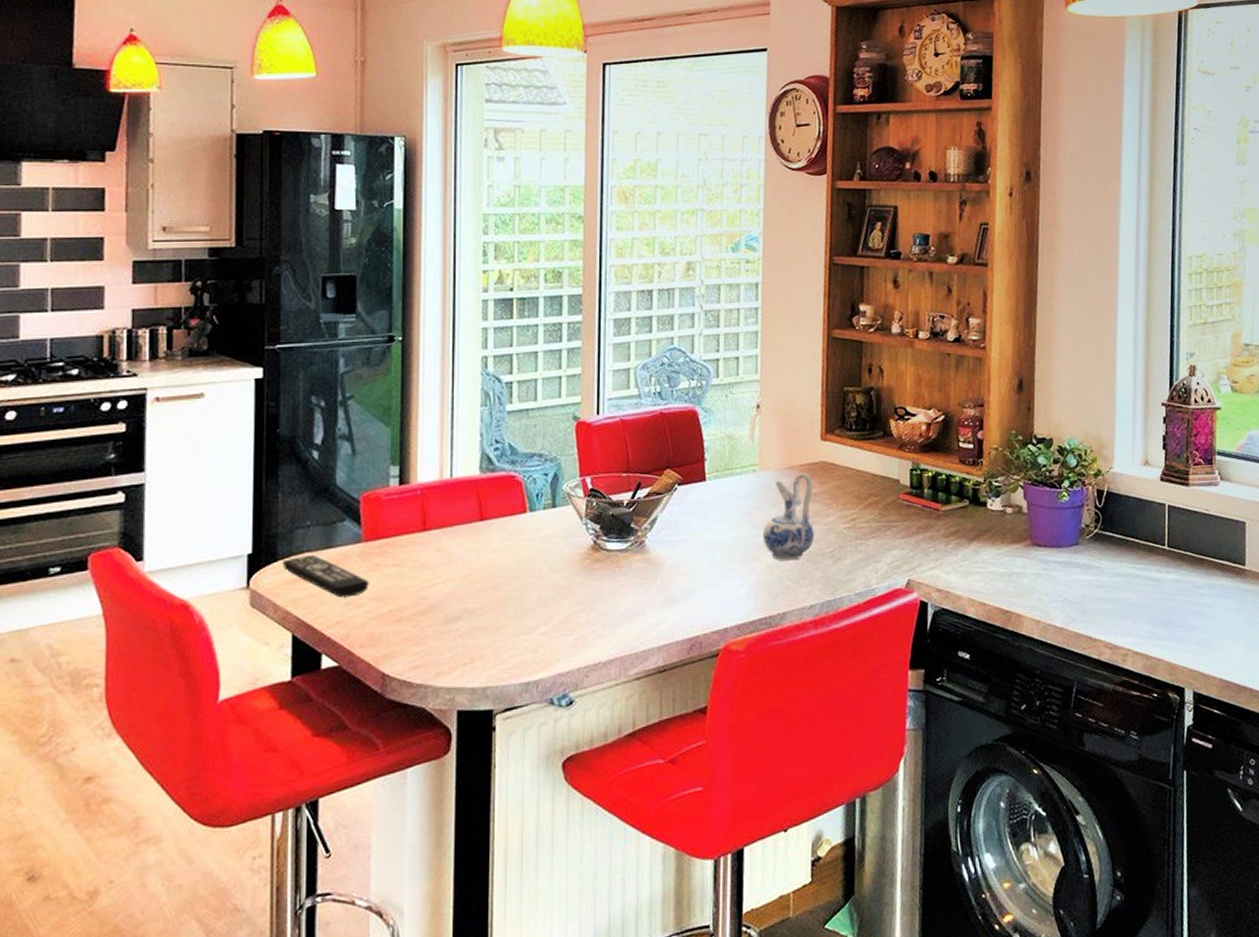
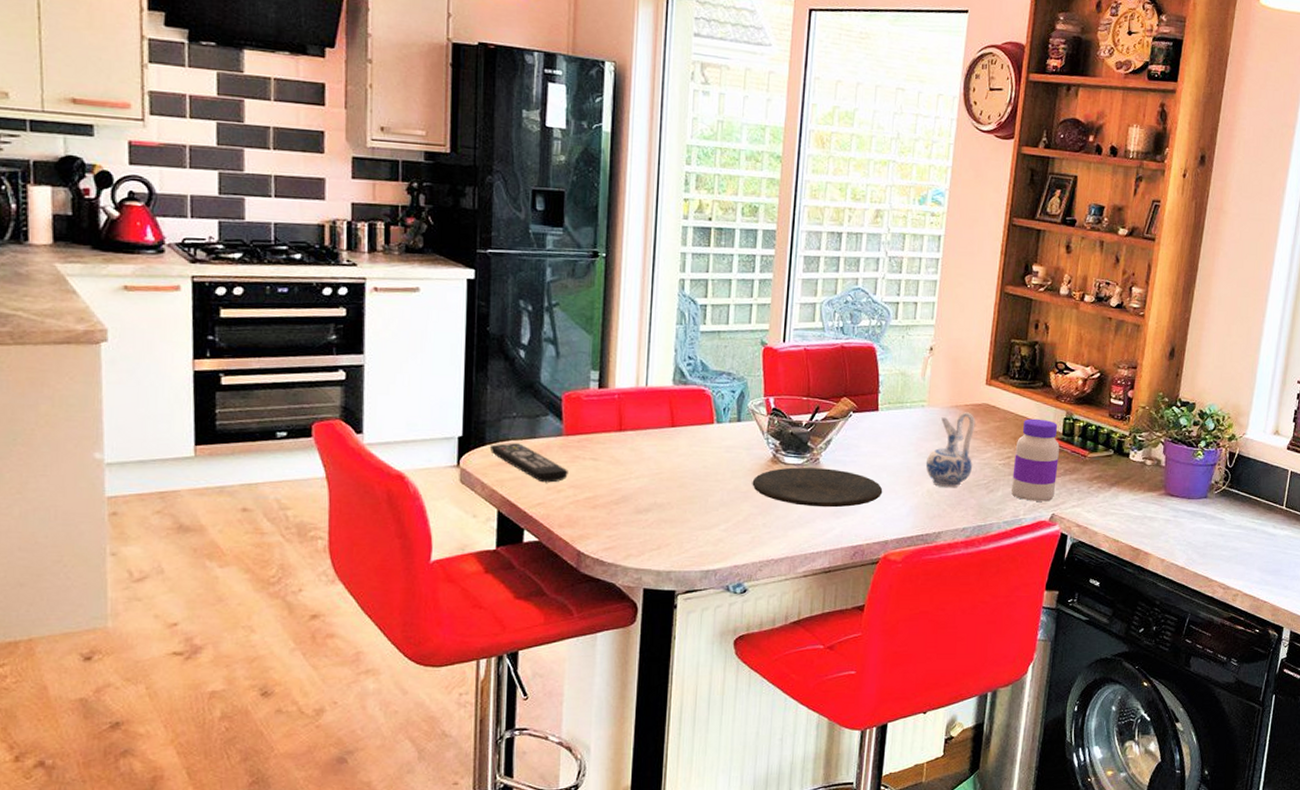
plate: none [572,551,718,597] -> present [752,467,883,508]
jar: none [859,472,909,567] -> present [1011,418,1059,502]

